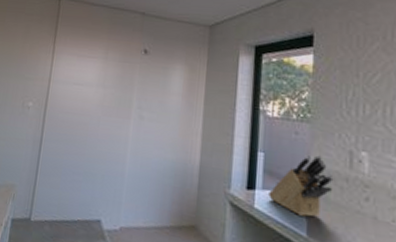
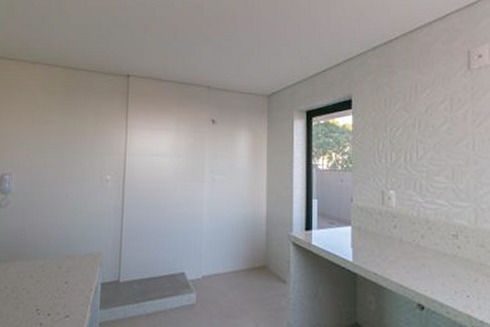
knife block: present [268,155,334,217] -> none [322,197,371,246]

